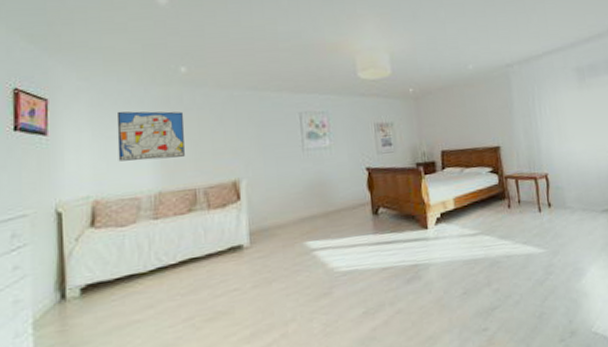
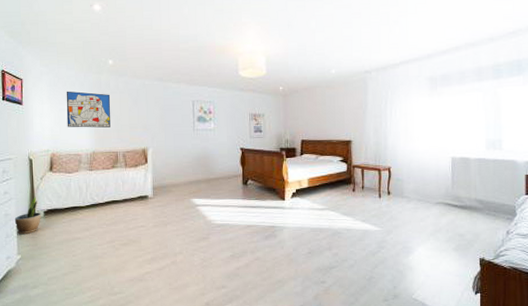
potted plant: none [30,267,75,330] -> present [14,196,41,235]

